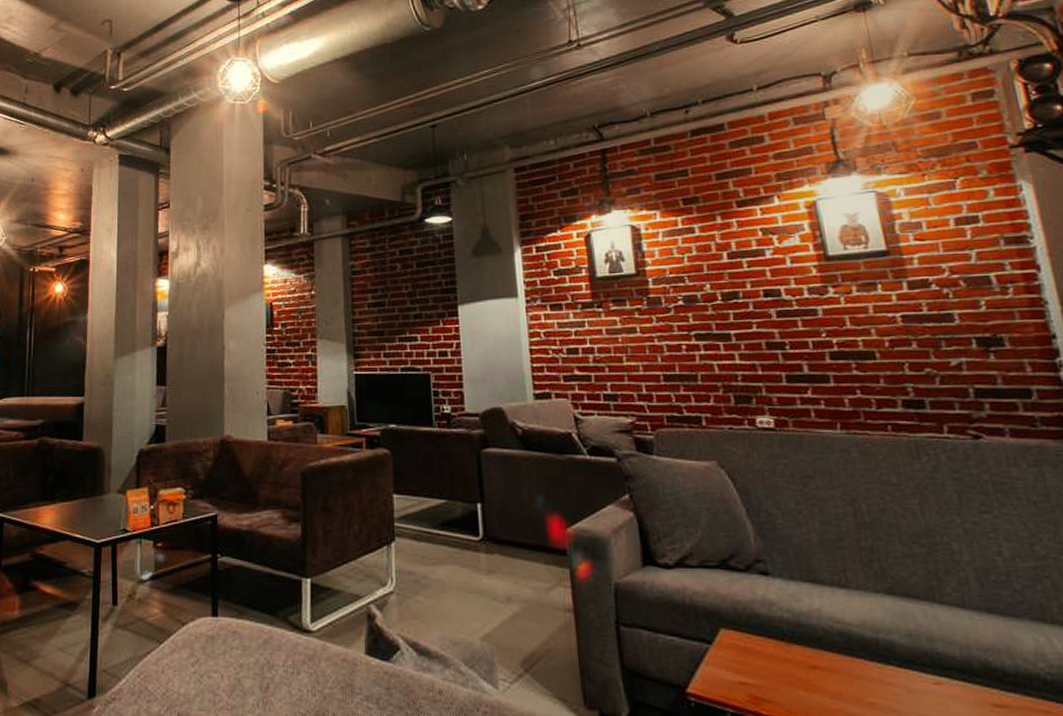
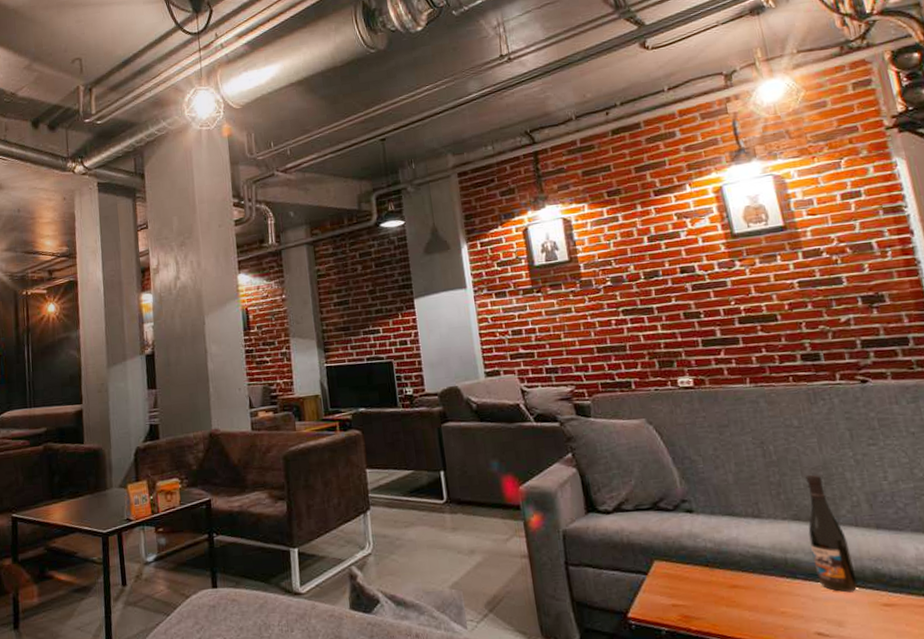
beer bottle: none [904,541,963,685] -> present [805,474,858,592]

